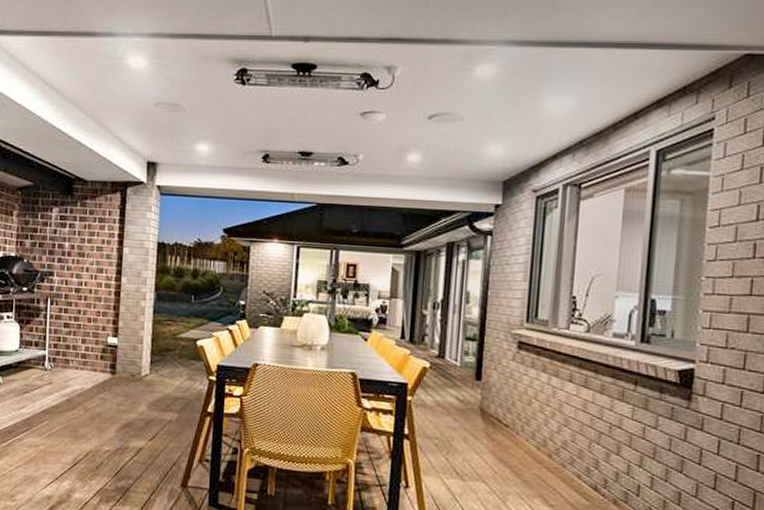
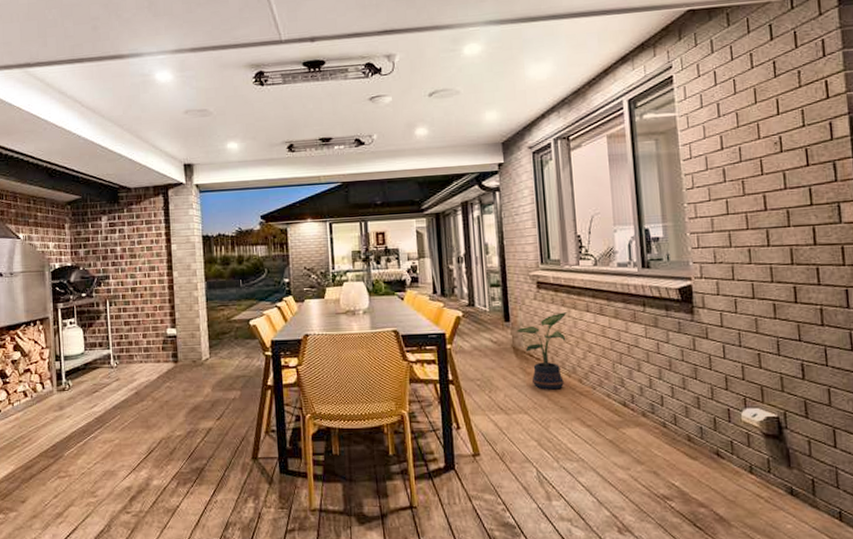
potted plant: none [486,378,548,462] -> present [516,312,568,390]

